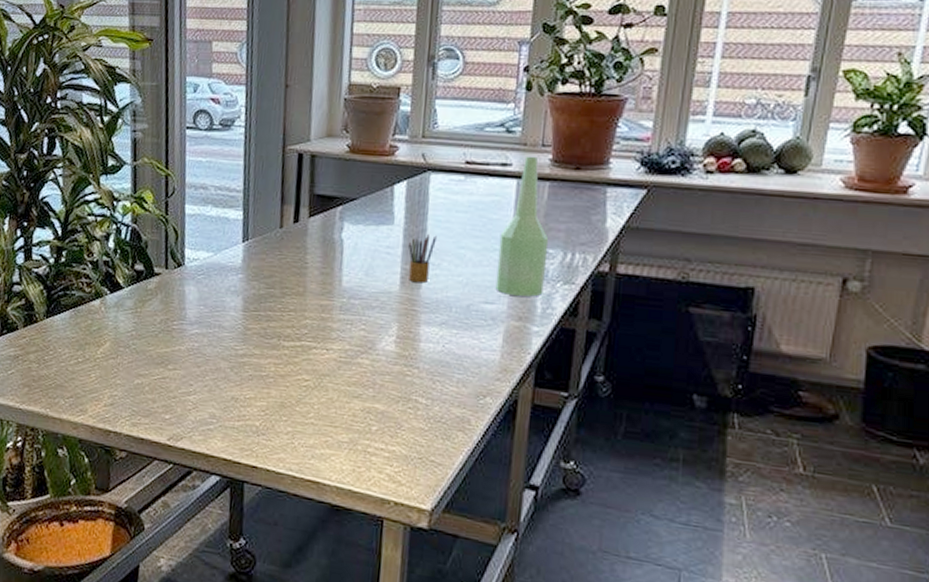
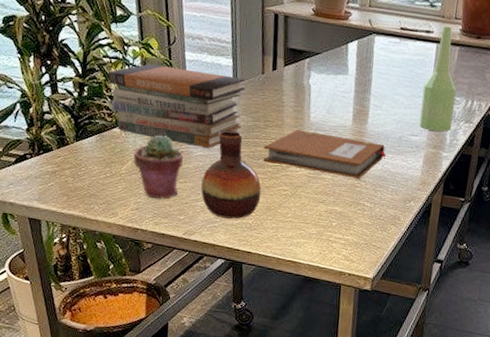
book stack: none [91,220,258,324] -> present [108,63,245,148]
potted succulent: none [113,308,174,391] -> present [133,135,183,199]
vase: none [194,301,274,420] -> present [201,130,262,219]
notebook: none [278,297,449,364] -> present [264,129,387,179]
pencil box: present [408,233,437,283] -> none [359,82,379,120]

